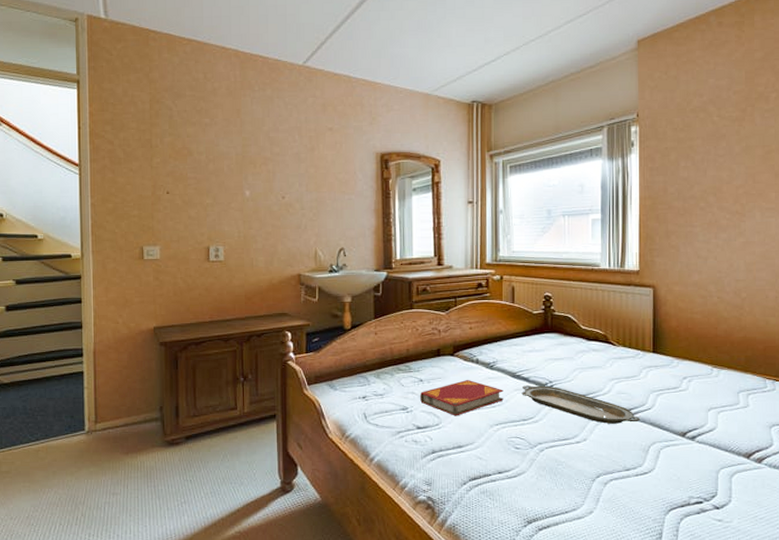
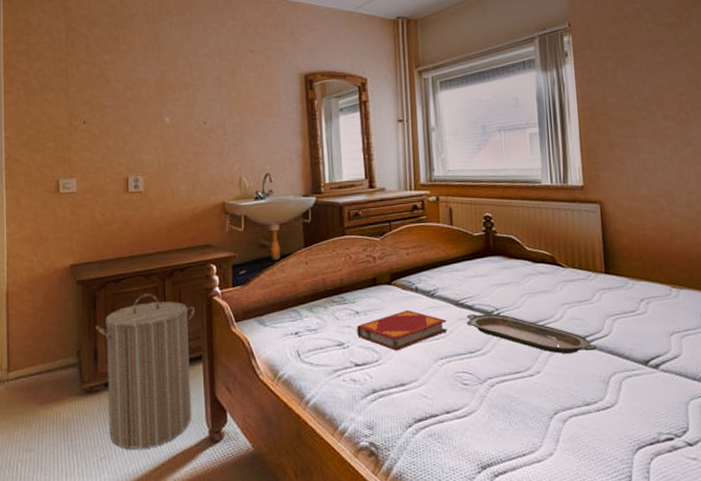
laundry hamper: none [177,356,270,496] -> present [96,293,195,449]

